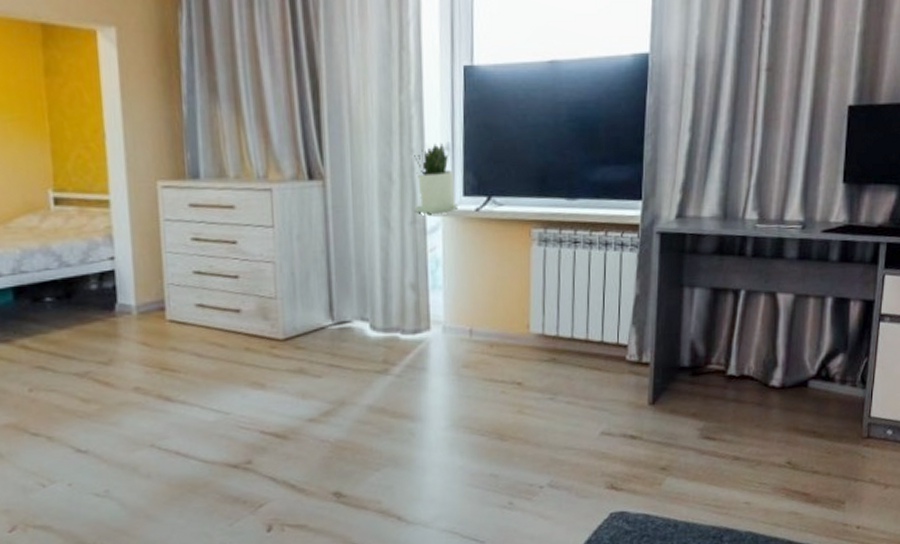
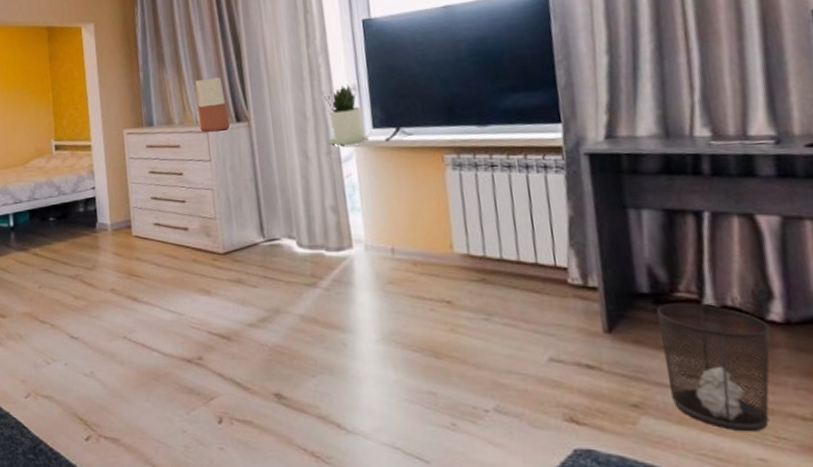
vase: none [258,120,299,191] -> present [195,77,229,133]
waste bin: none [692,374,771,481] -> present [657,303,771,431]

